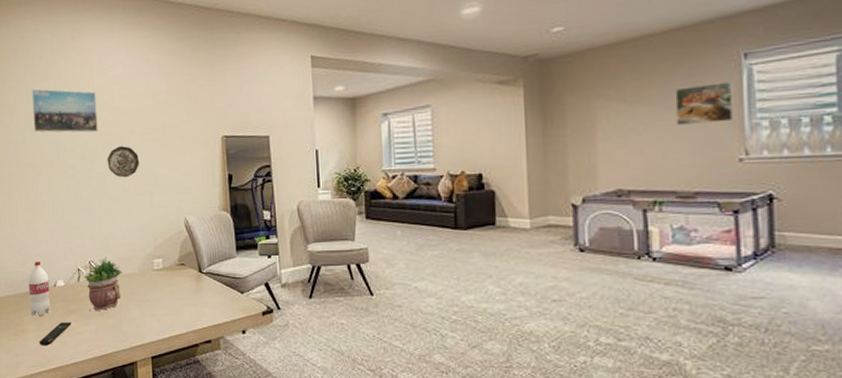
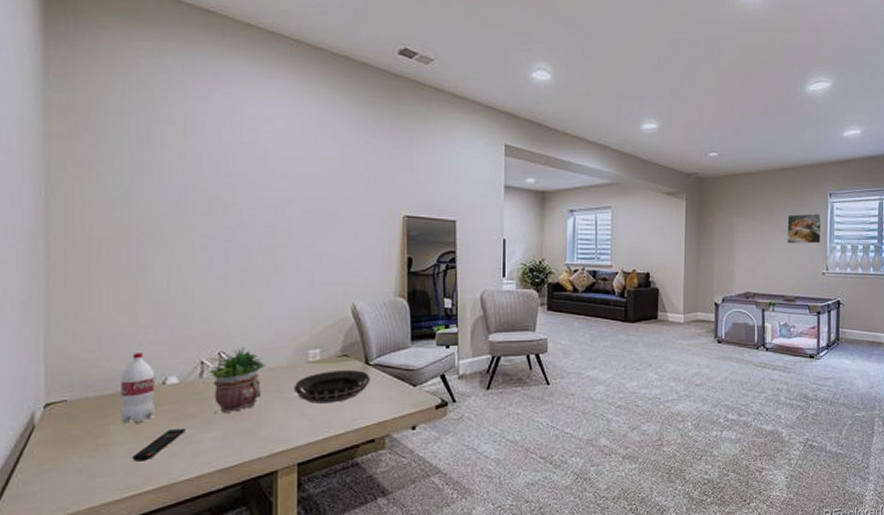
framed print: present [31,88,98,133] -> none [146,131,246,197]
decorative plate: present [107,146,140,178] -> none [254,216,299,254]
decorative bowl: none [144,278,204,306] -> present [293,370,370,404]

